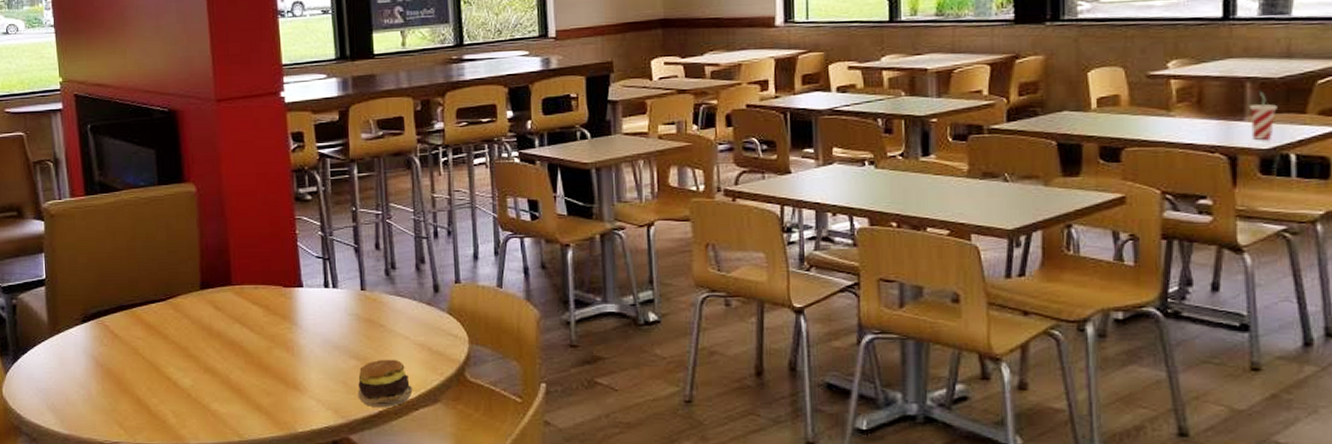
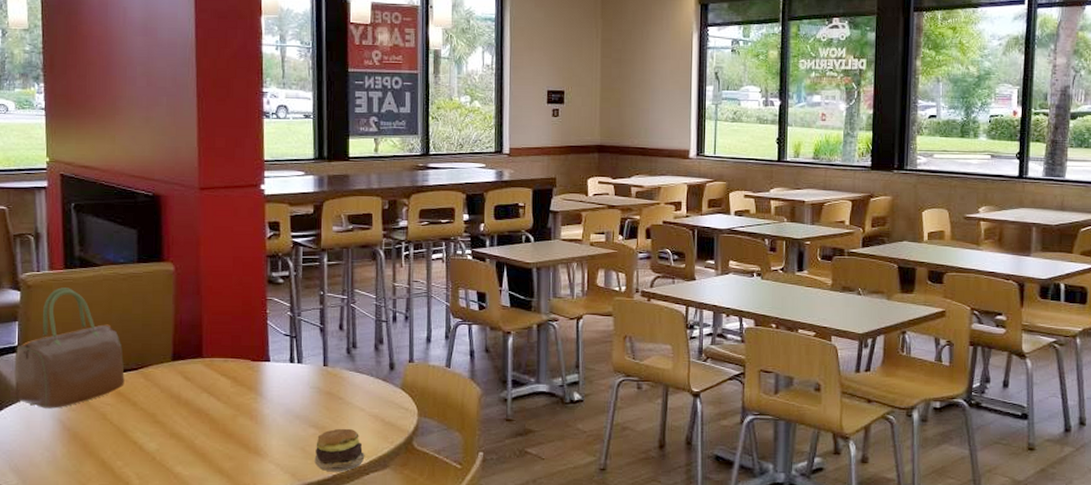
handbag: none [44,215,154,344] -> present [14,287,125,409]
beverage cup: present [1249,90,1277,140] -> none [1034,234,1053,271]

